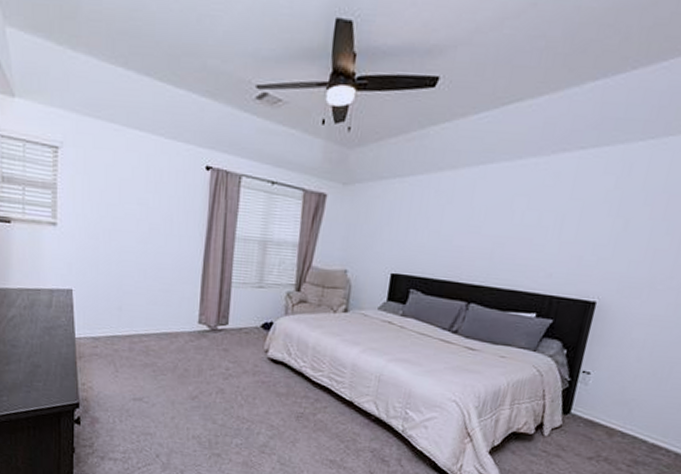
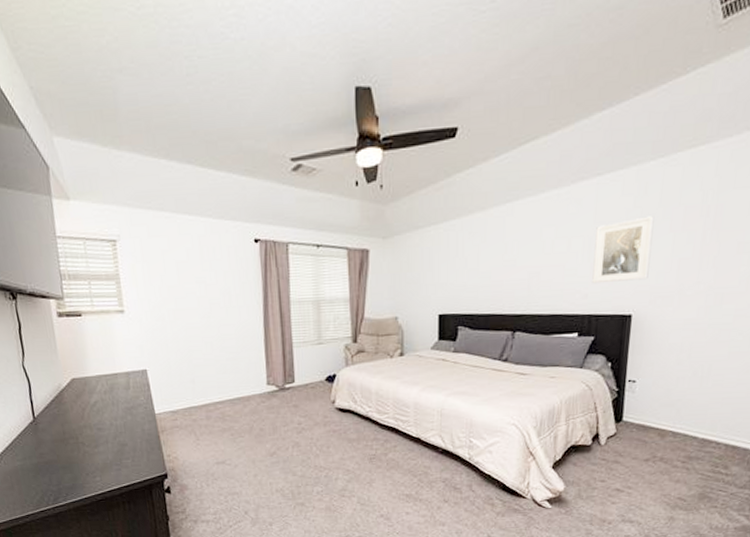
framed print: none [558,199,635,267] -> present [592,216,655,284]

